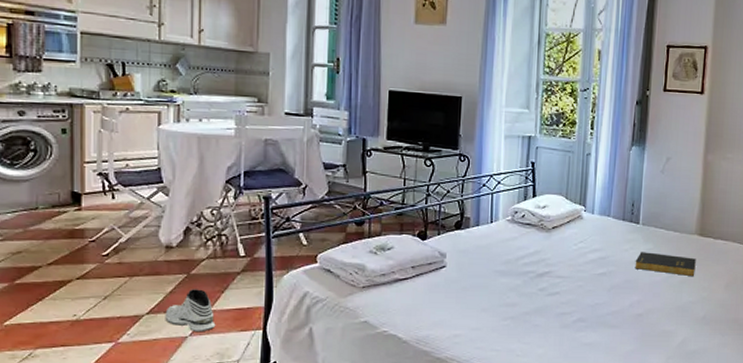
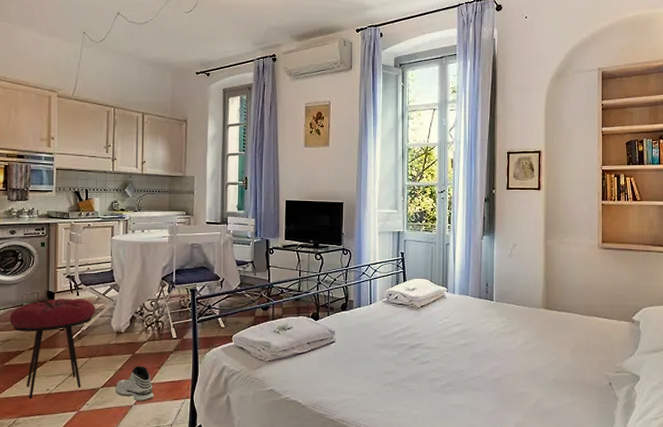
stool: none [20,202,138,327] -> present [9,299,96,399]
book: present [635,252,696,277] -> none [492,324,544,345]

